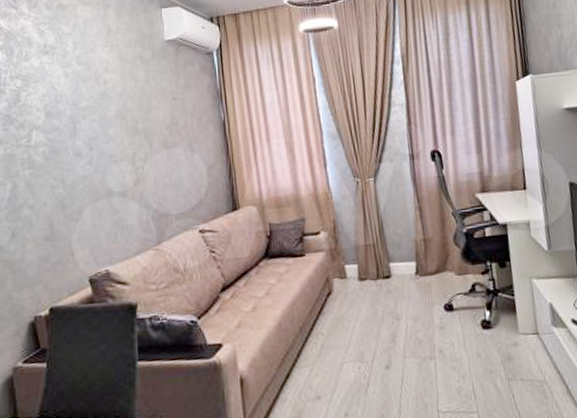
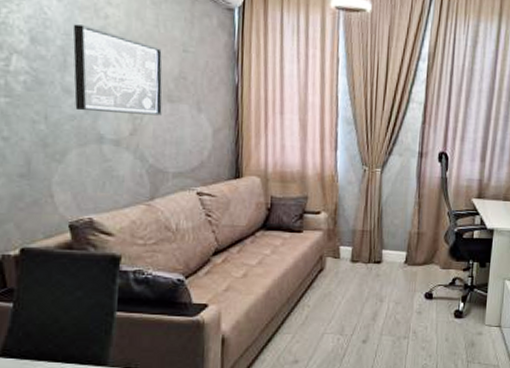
wall art: none [79,93,160,171] -> present [72,24,163,116]

